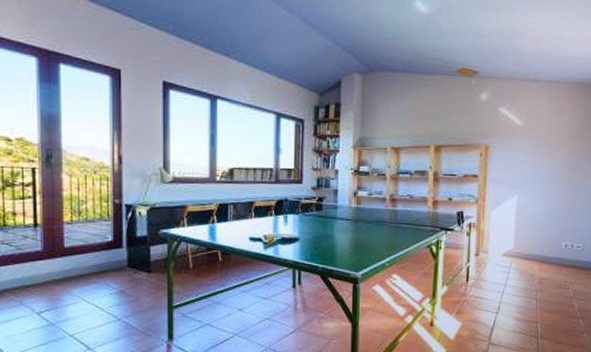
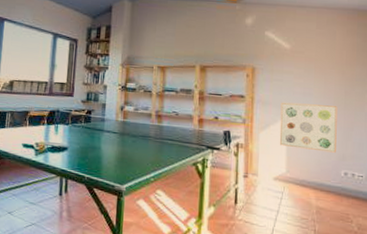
wall art: none [508,180,563,227] -> present [279,102,338,153]

